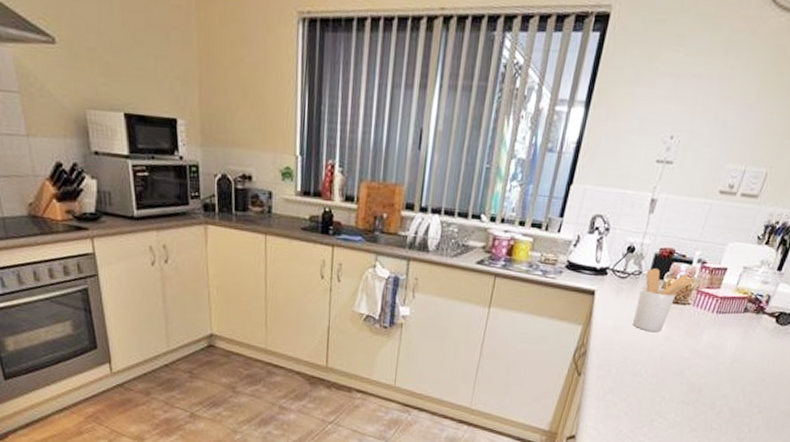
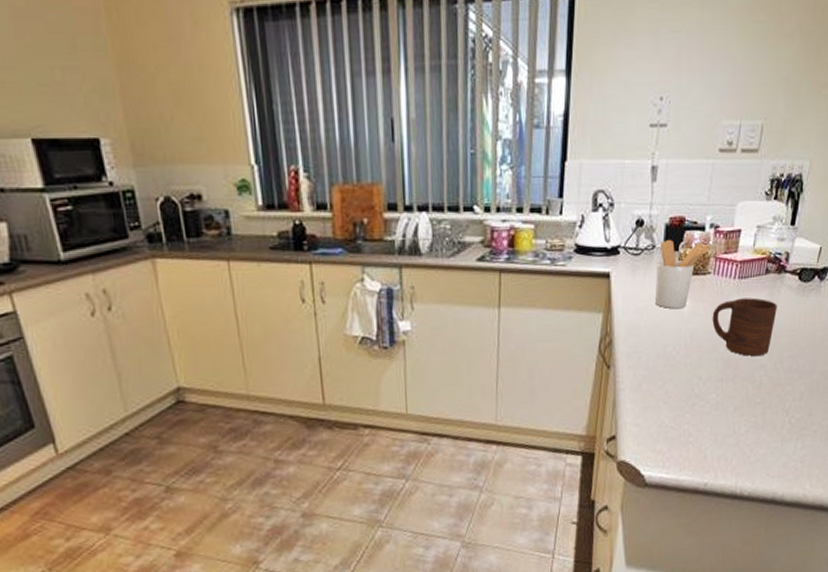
cup: none [683,331,750,386] -> present [712,297,777,356]

